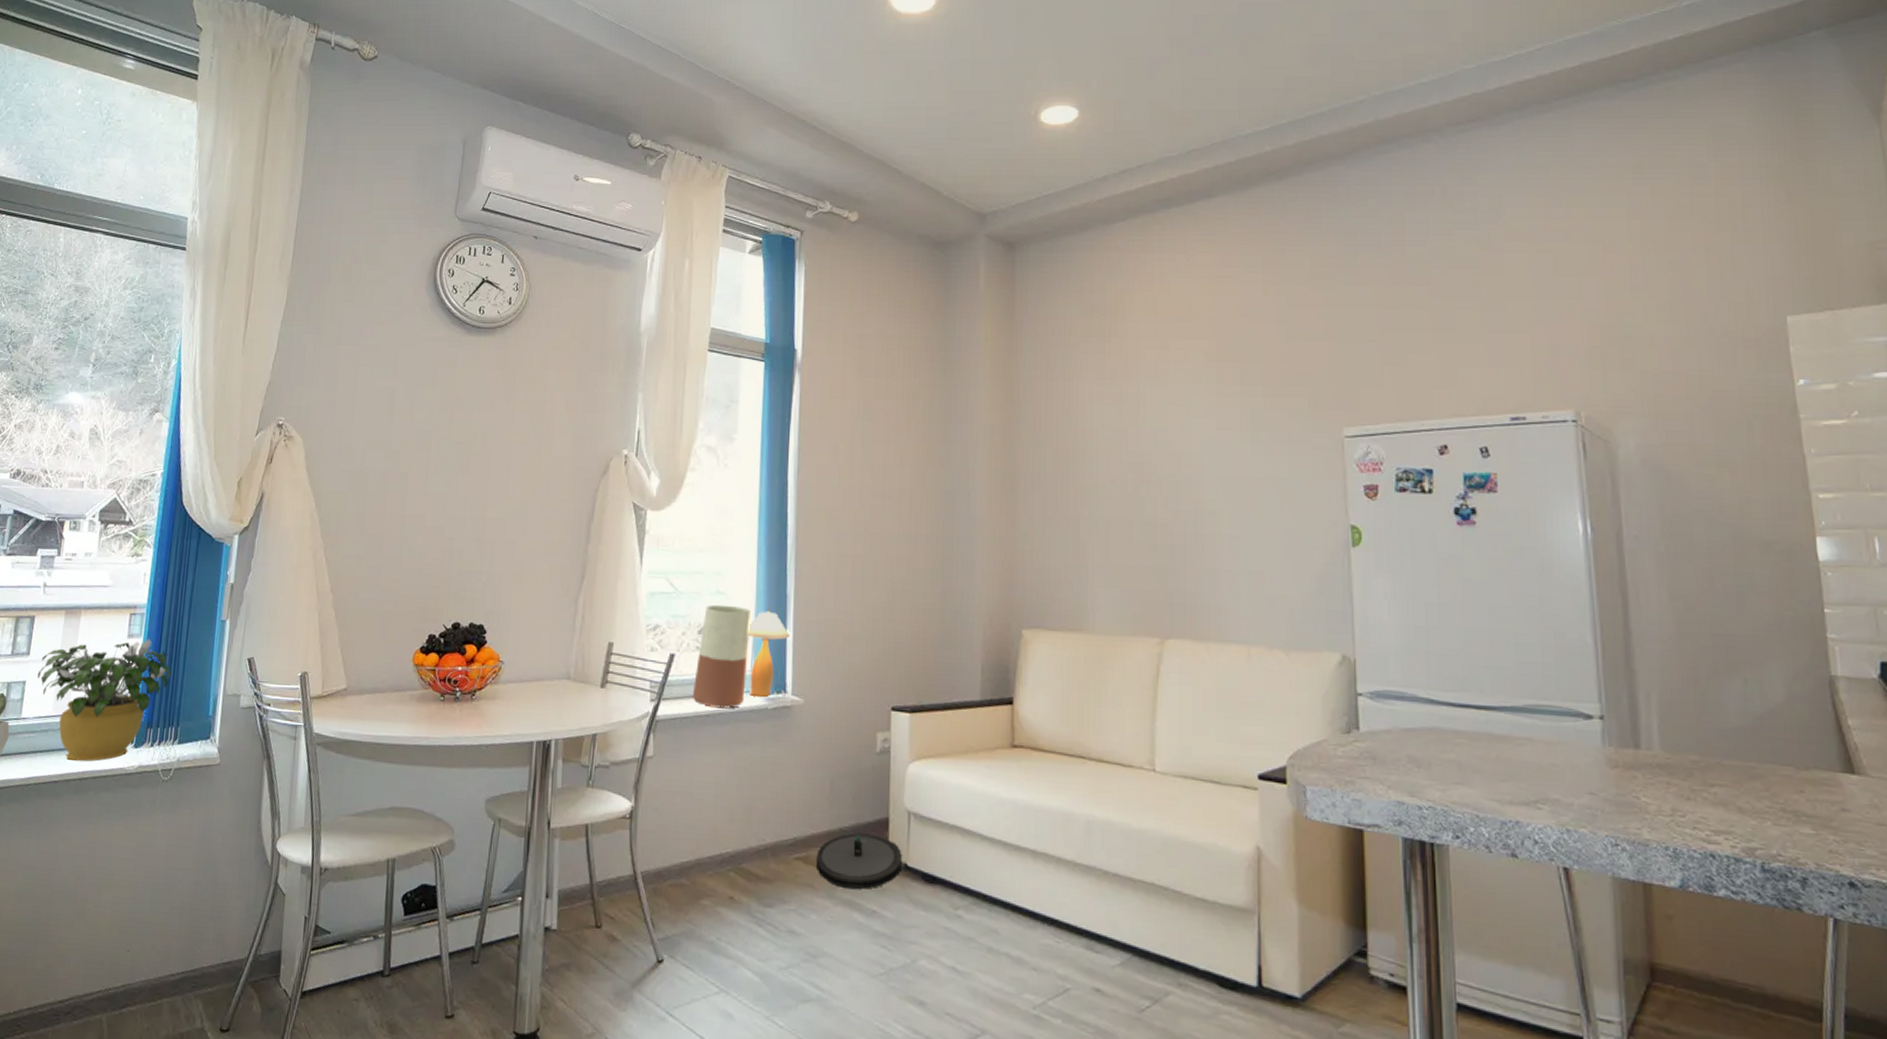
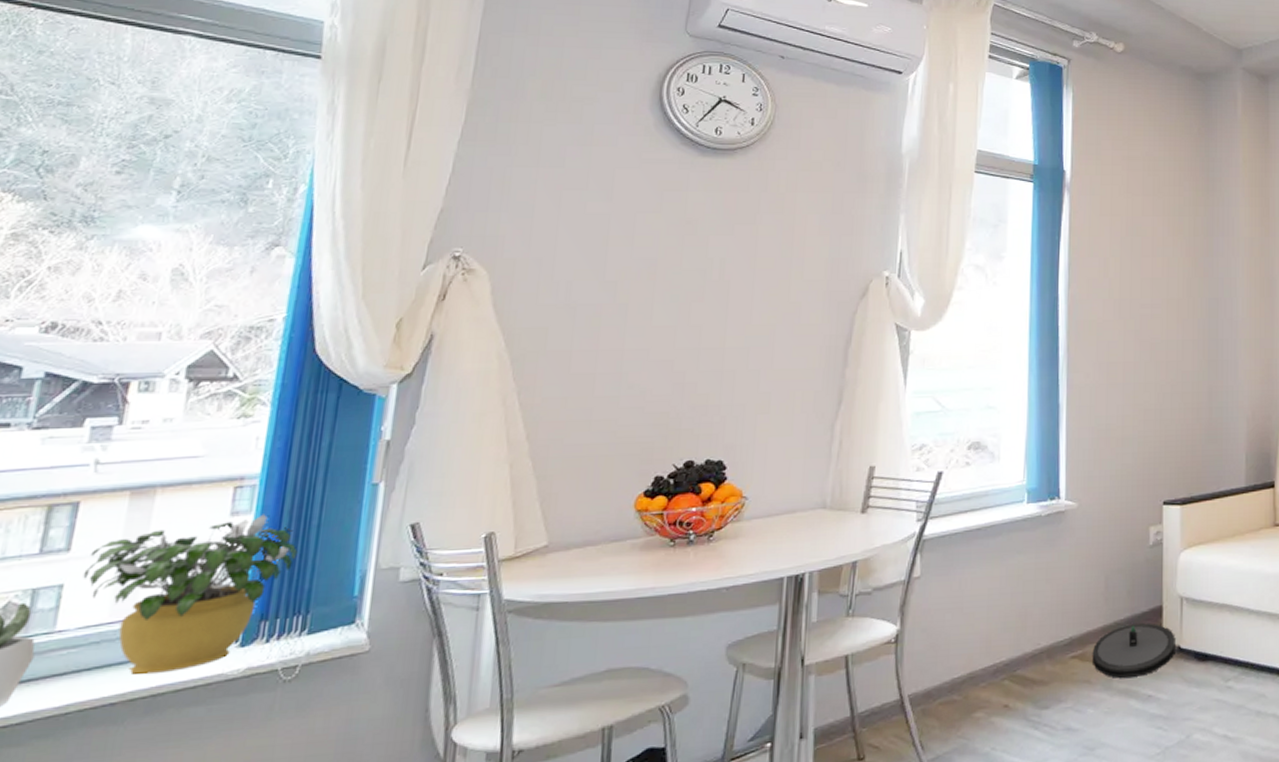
vase: present [692,604,751,709] -> none [962,419,1022,521]
table lamp: present [748,605,791,698] -> none [1020,416,1064,506]

